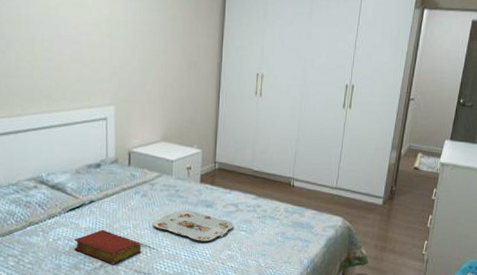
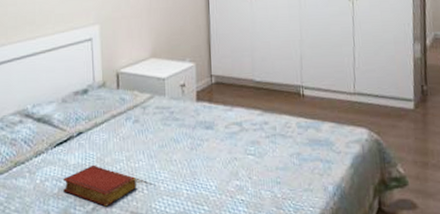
serving tray: present [153,210,233,241] -> none [148,134,239,171]

